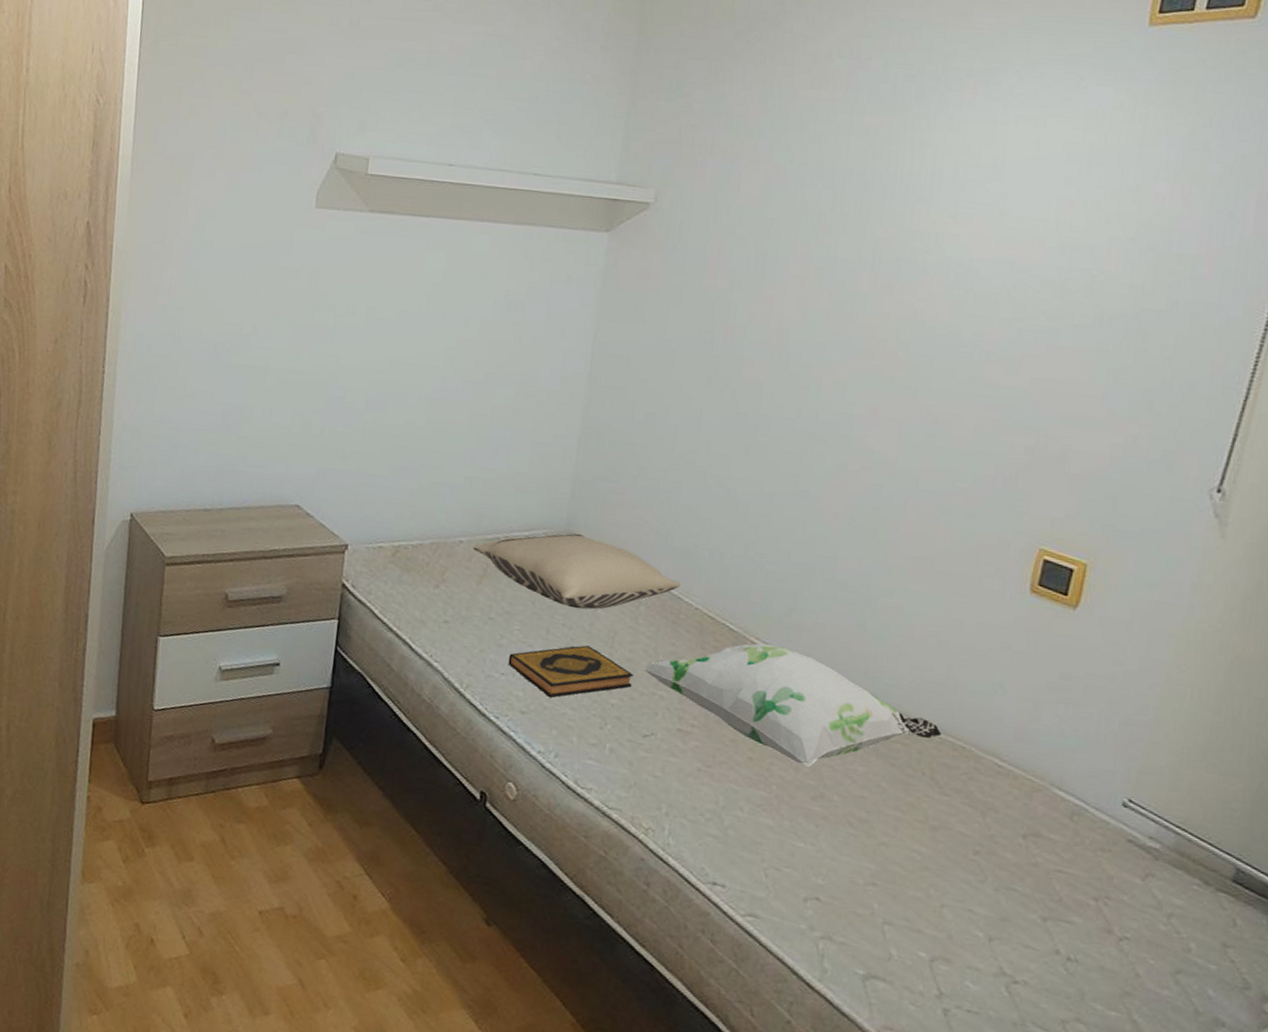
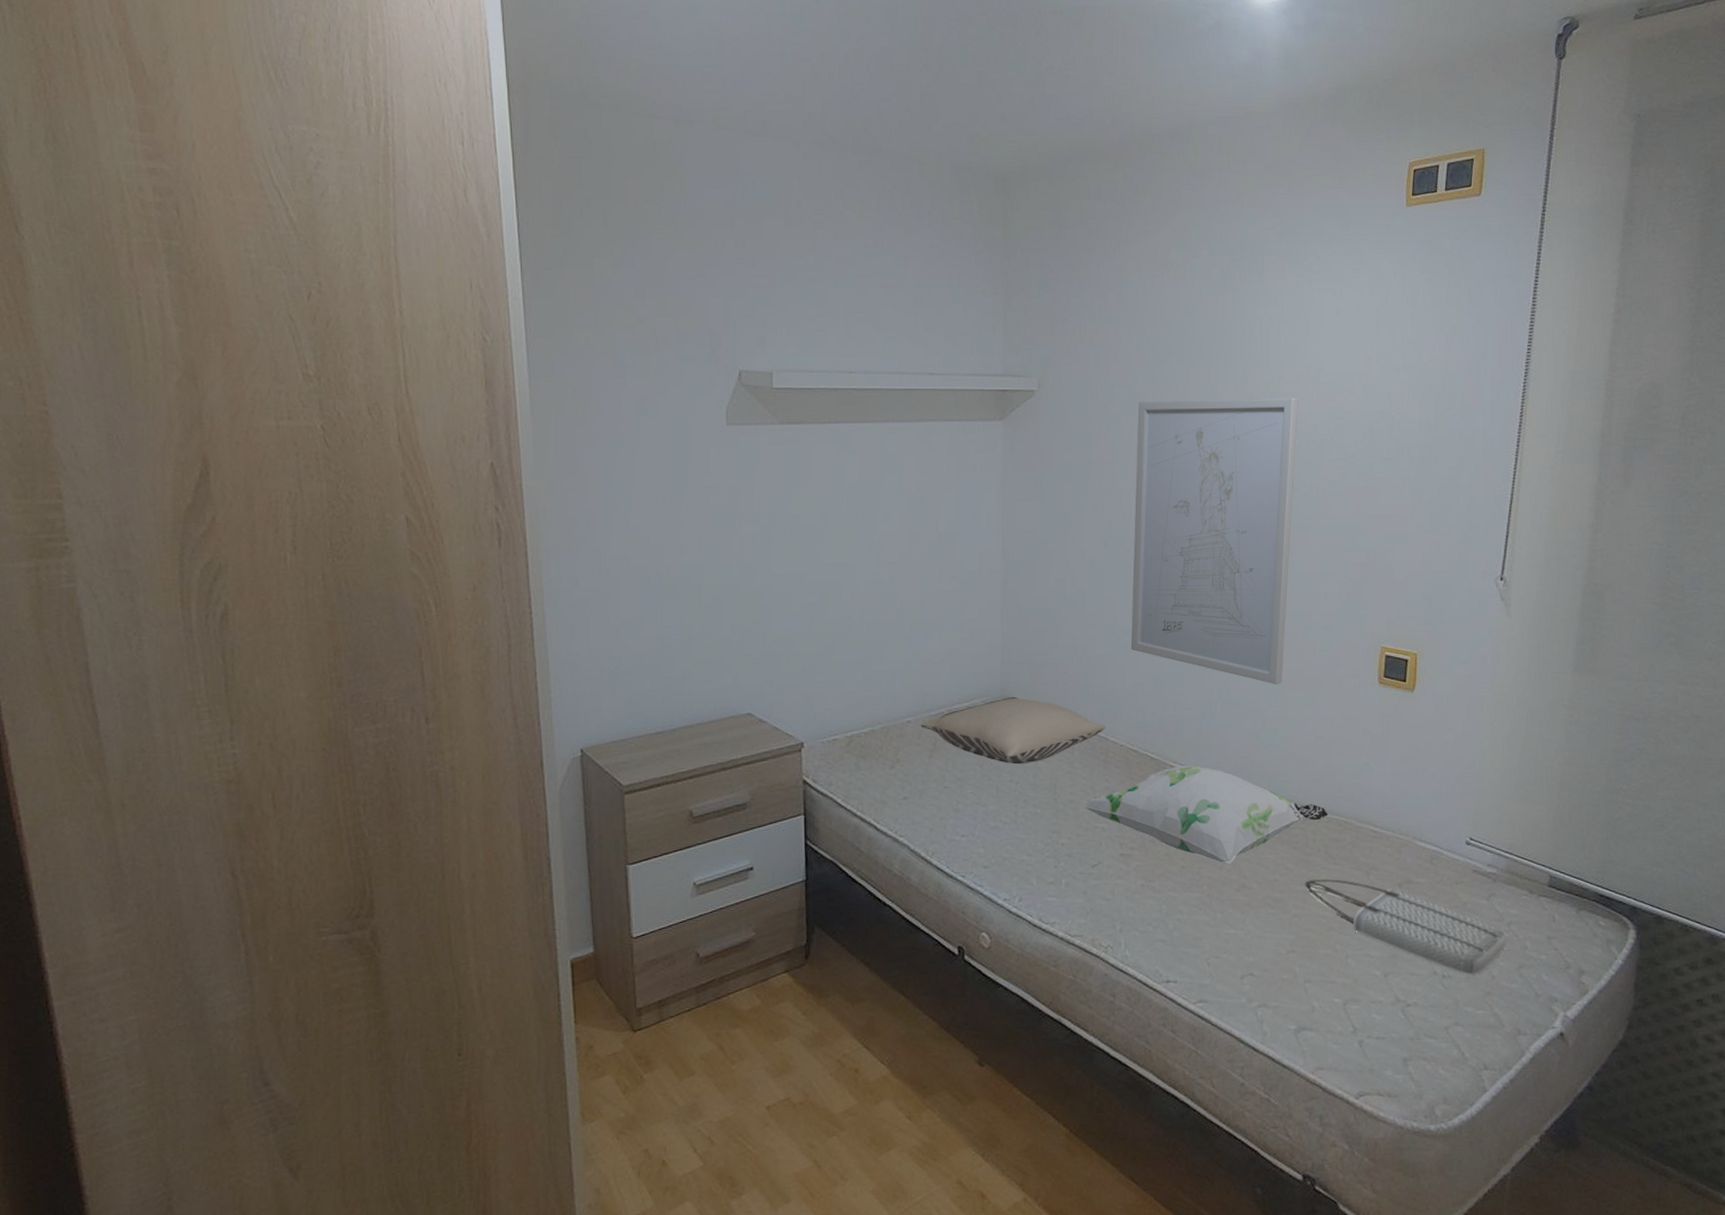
hardback book: present [508,645,633,698] -> none [966,796,1077,848]
wall art: none [722,227,971,572] -> present [1130,397,1298,684]
tote bag: none [899,805,1164,967] -> present [1305,878,1507,975]

